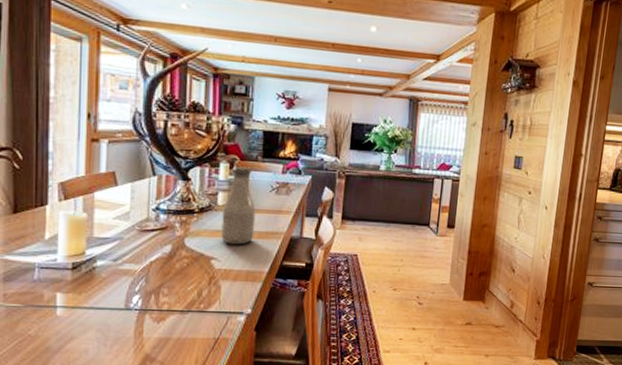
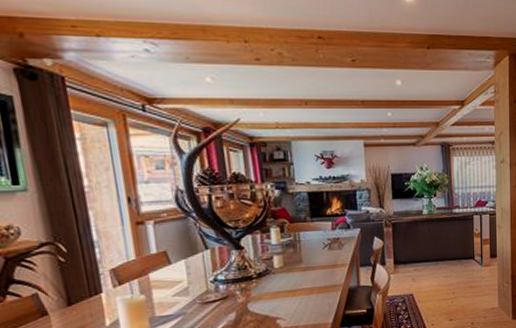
bottle: present [221,166,256,245] -> none [280,228,314,303]

